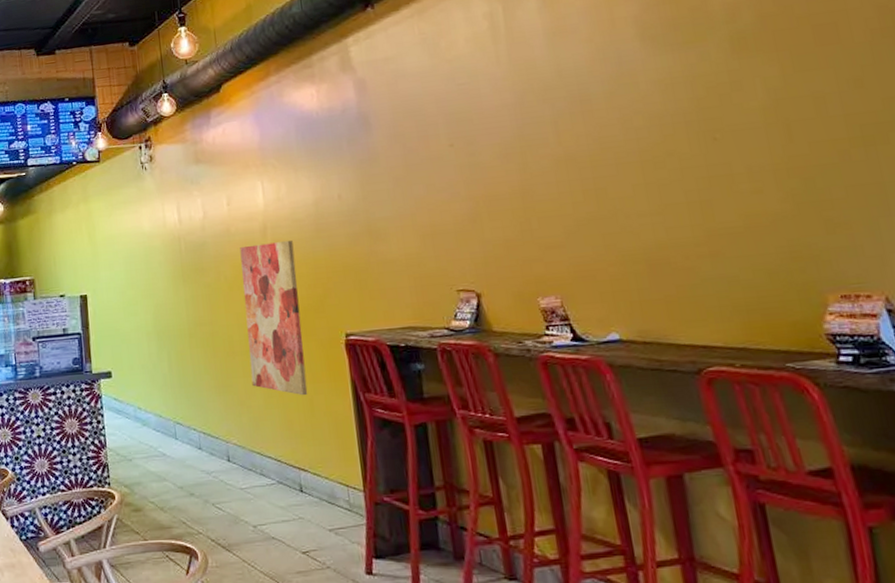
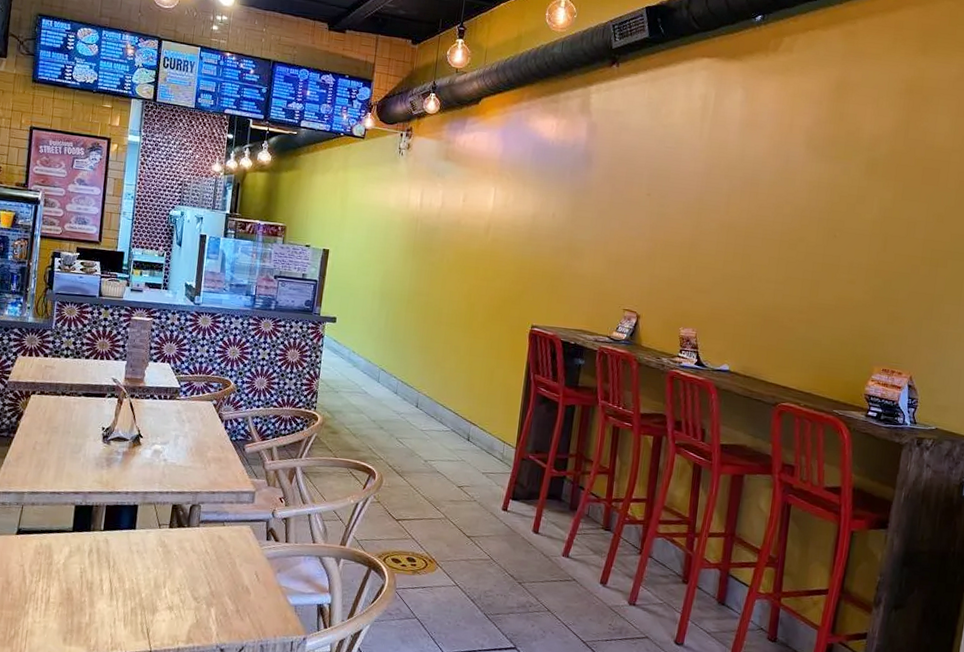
wall art: present [240,241,308,396] -> none [449,238,508,368]

